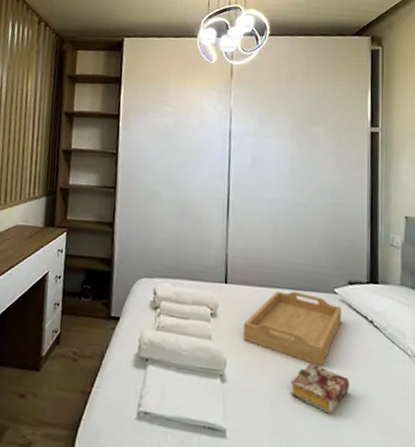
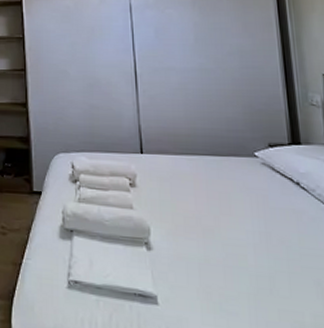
serving tray: present [243,291,342,367] -> none [164,157,266,231]
book: present [291,363,349,414] -> none [219,227,281,278]

